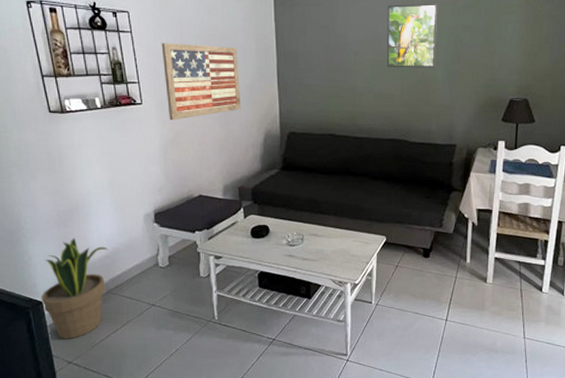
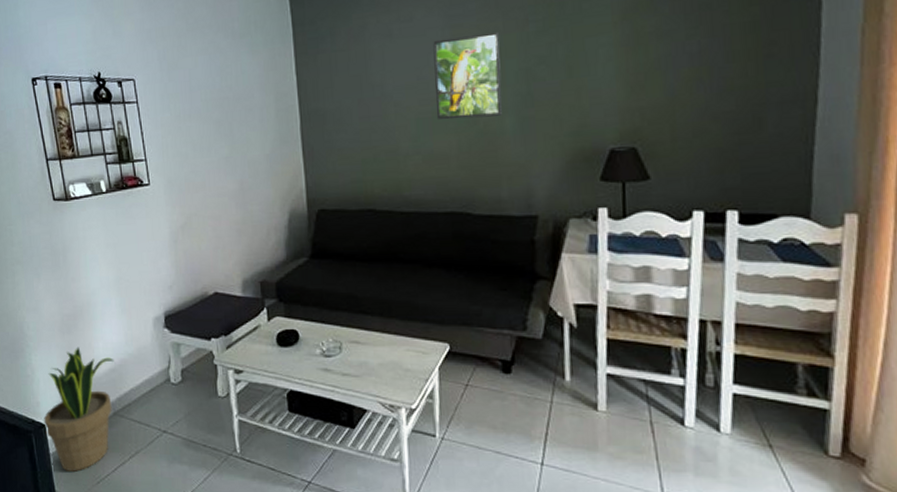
wall art: present [161,43,242,121] -> none [169,110,261,203]

